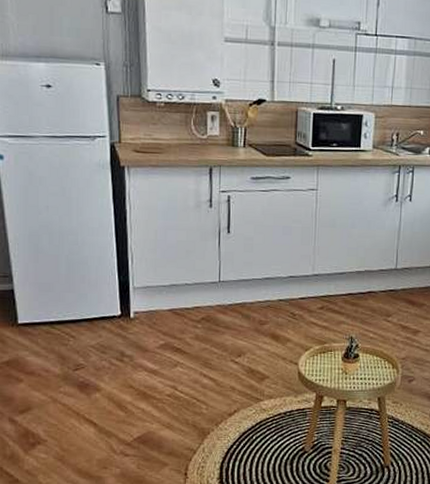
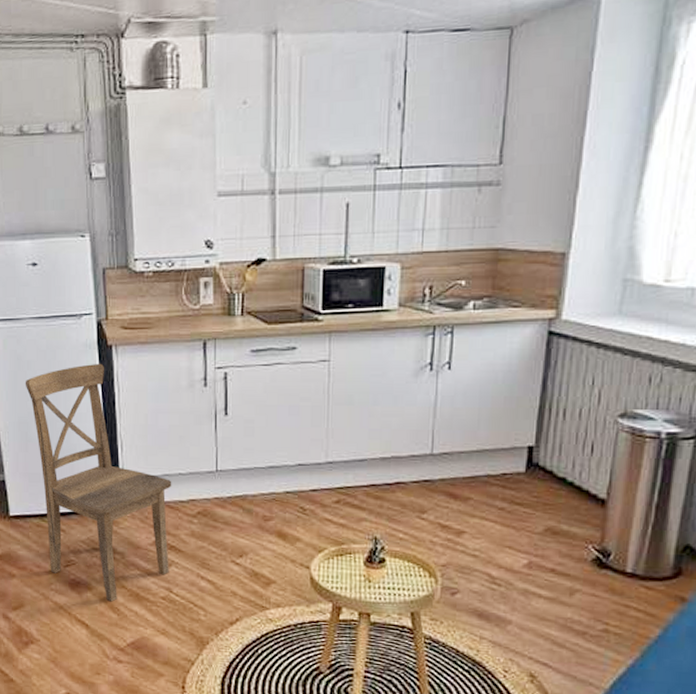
dining chair: none [36,182,179,401] -> present [25,363,172,602]

